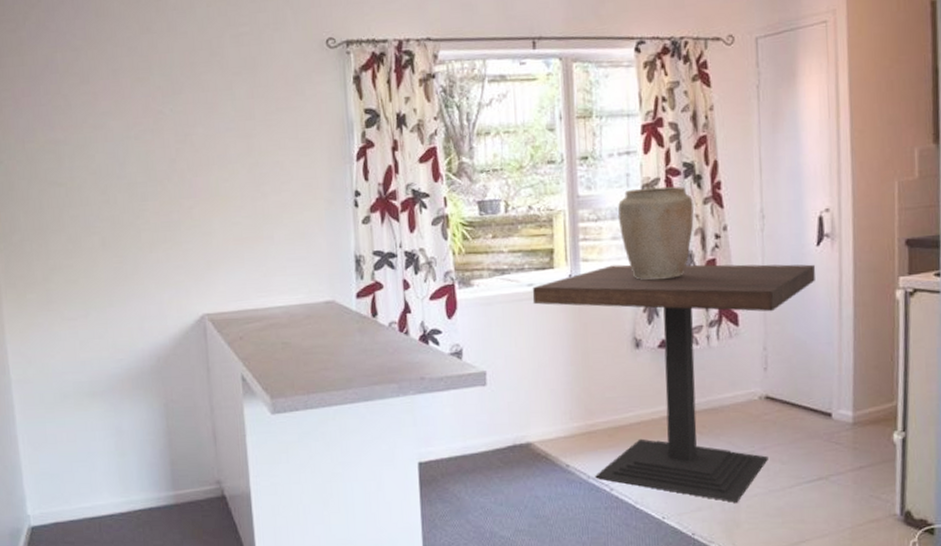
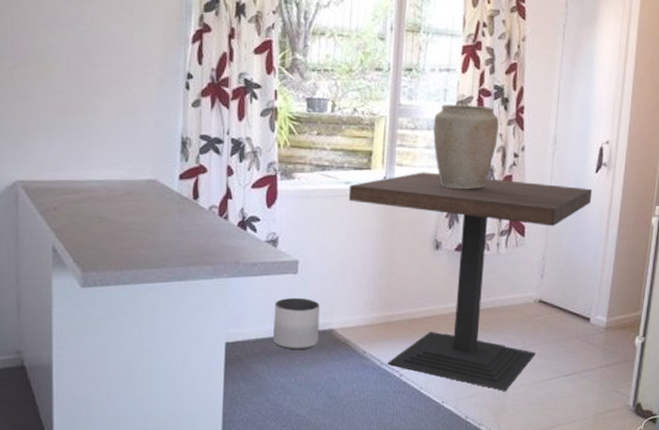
planter: none [465,410,516,467] -> present [273,297,320,350]

